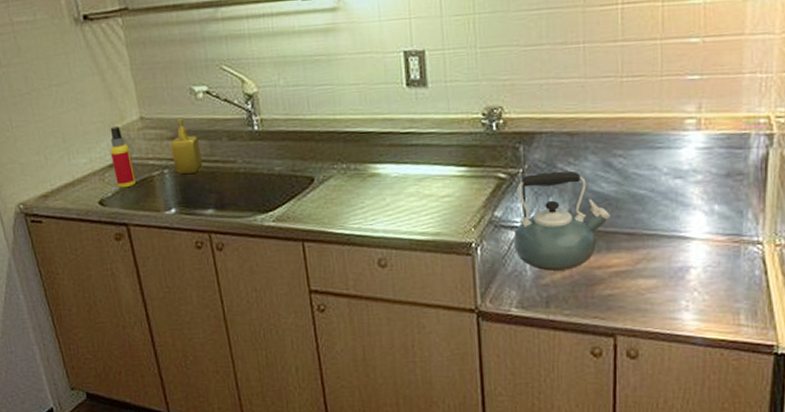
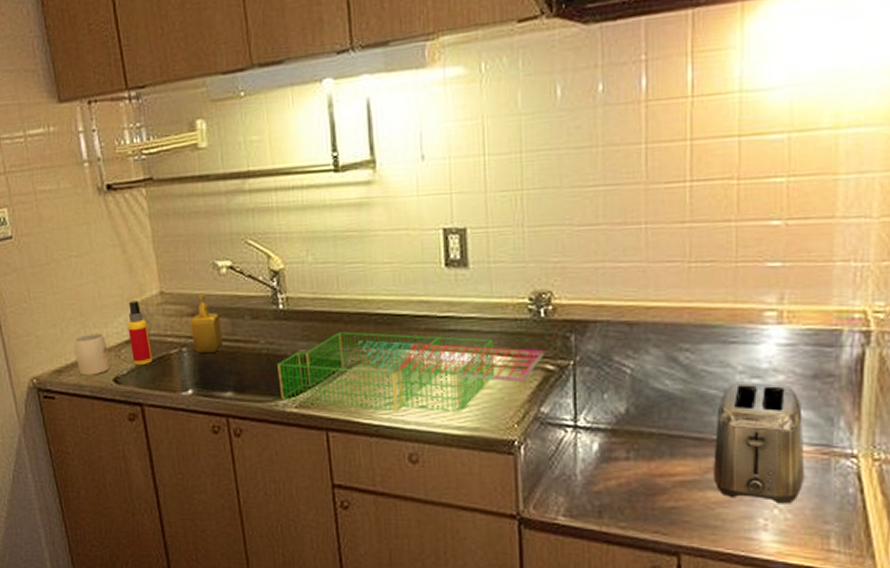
mug: none [58,157,94,200] -> present [74,332,110,376]
dish rack: none [254,149,500,222] -> present [277,332,548,413]
kettle: present [513,171,610,271] -> none [562,364,675,477]
toaster: none [643,181,720,287] -> present [713,381,805,504]

